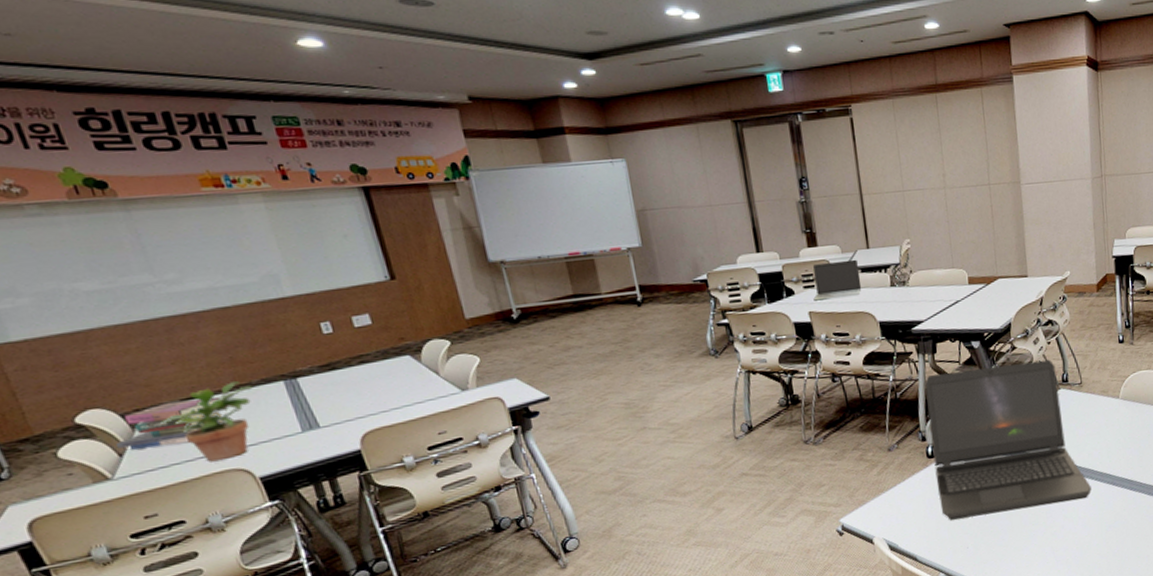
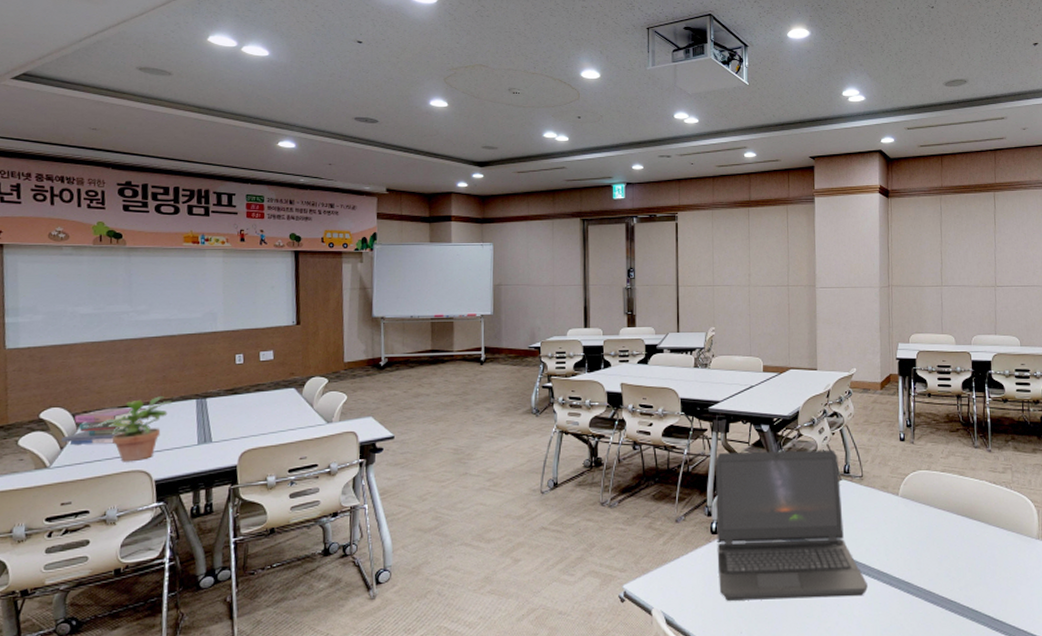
laptop: present [813,259,862,301] -> none [626,340,669,374]

